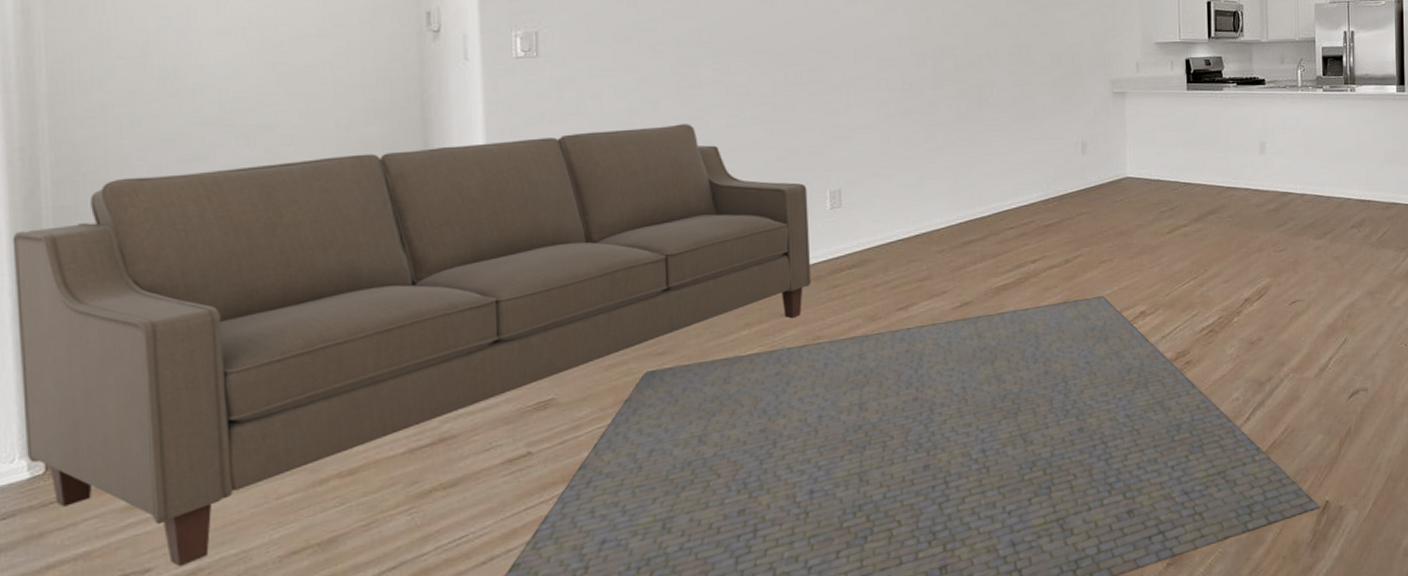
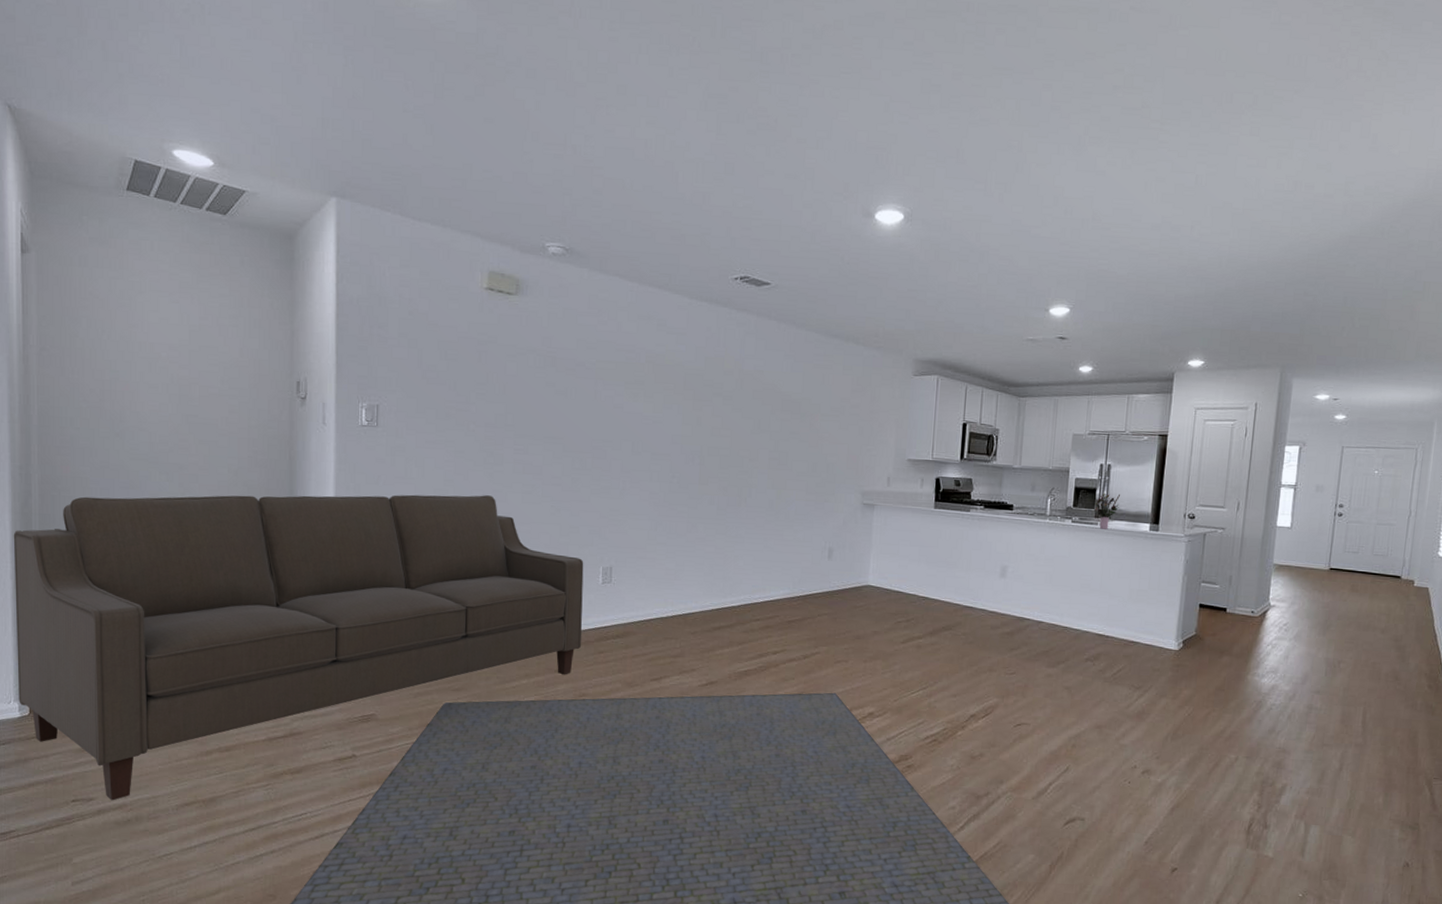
bouquet: none [1343,59,1367,95] -> present [1095,493,1120,529]

